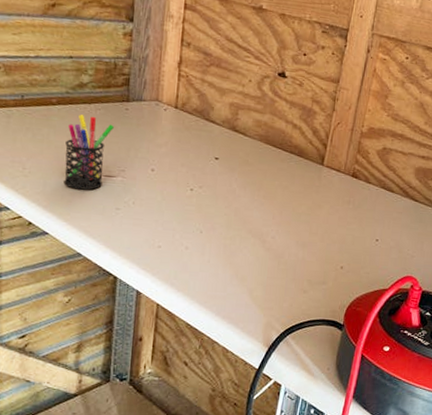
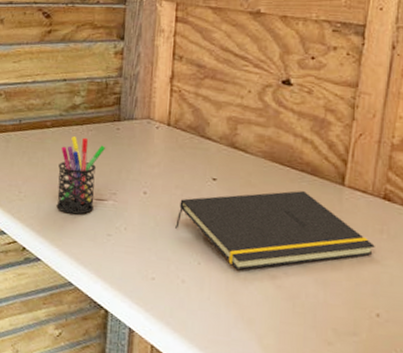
notepad: none [180,169,343,237] -> present [175,191,375,271]

